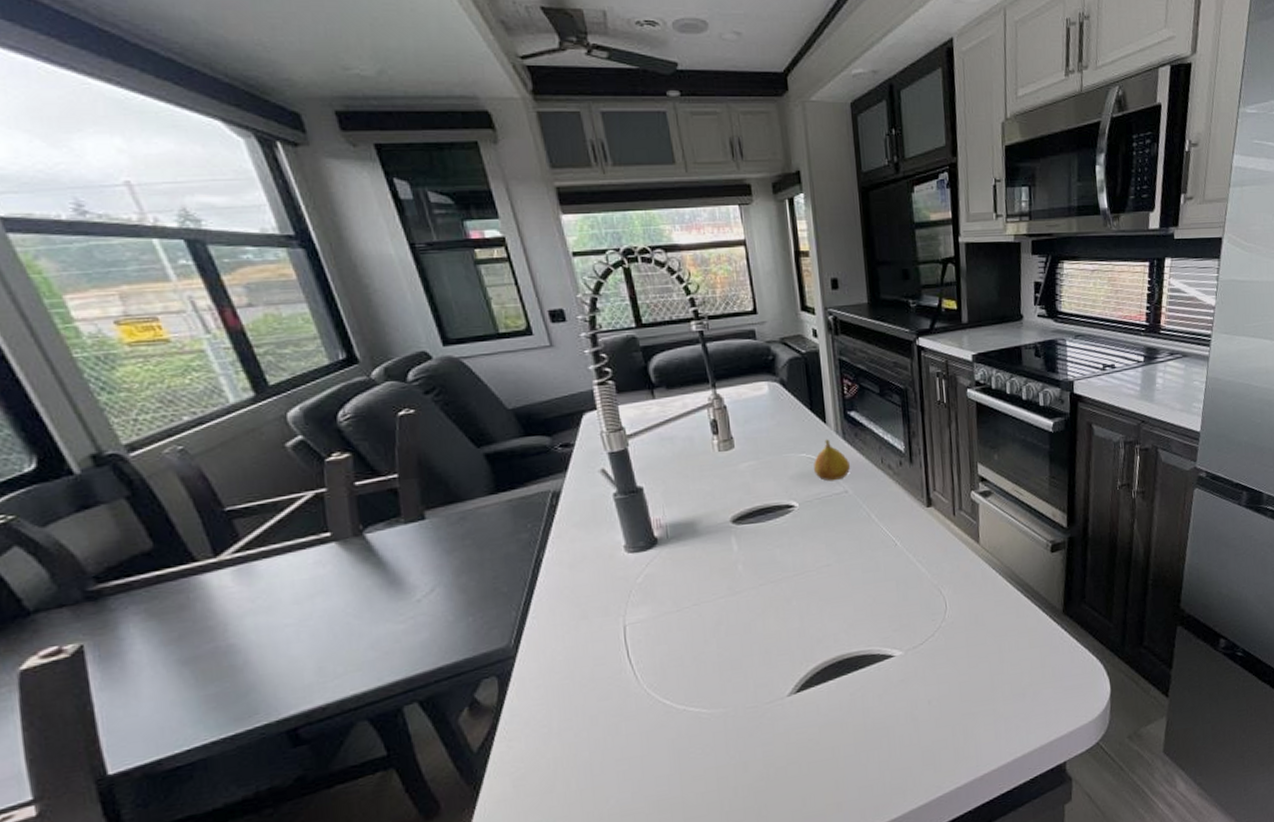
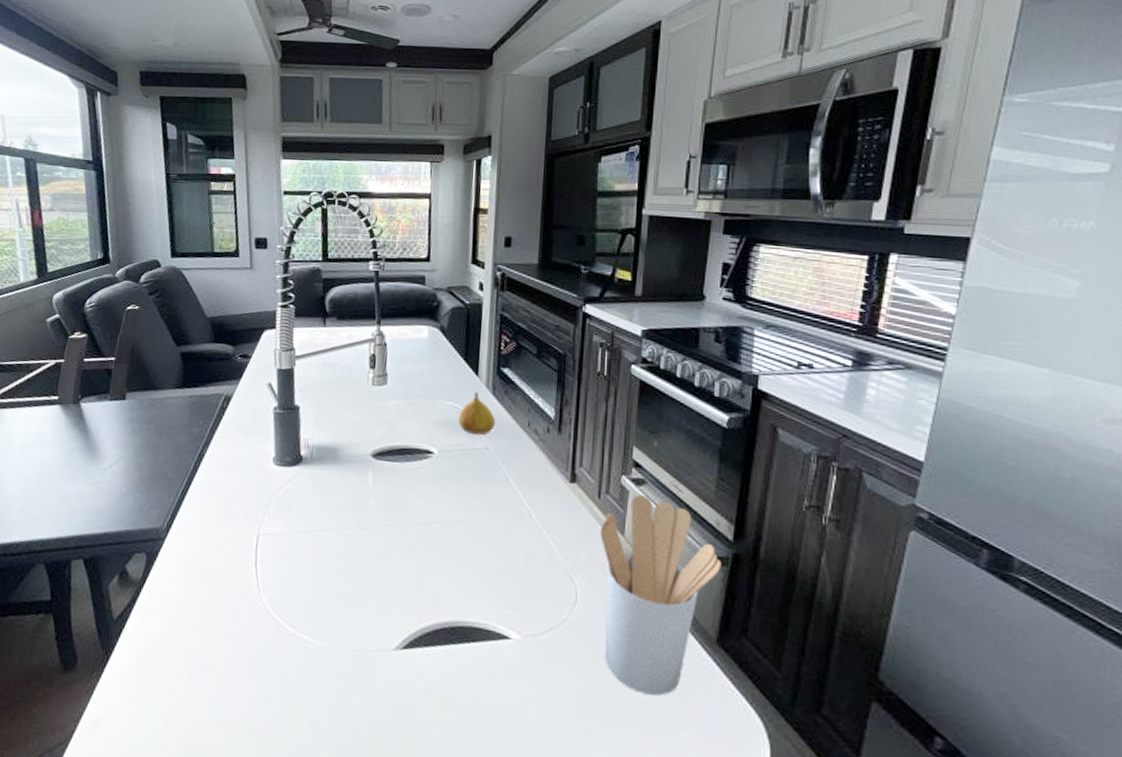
utensil holder: none [958,504,1061,670] -> present [600,495,722,696]

